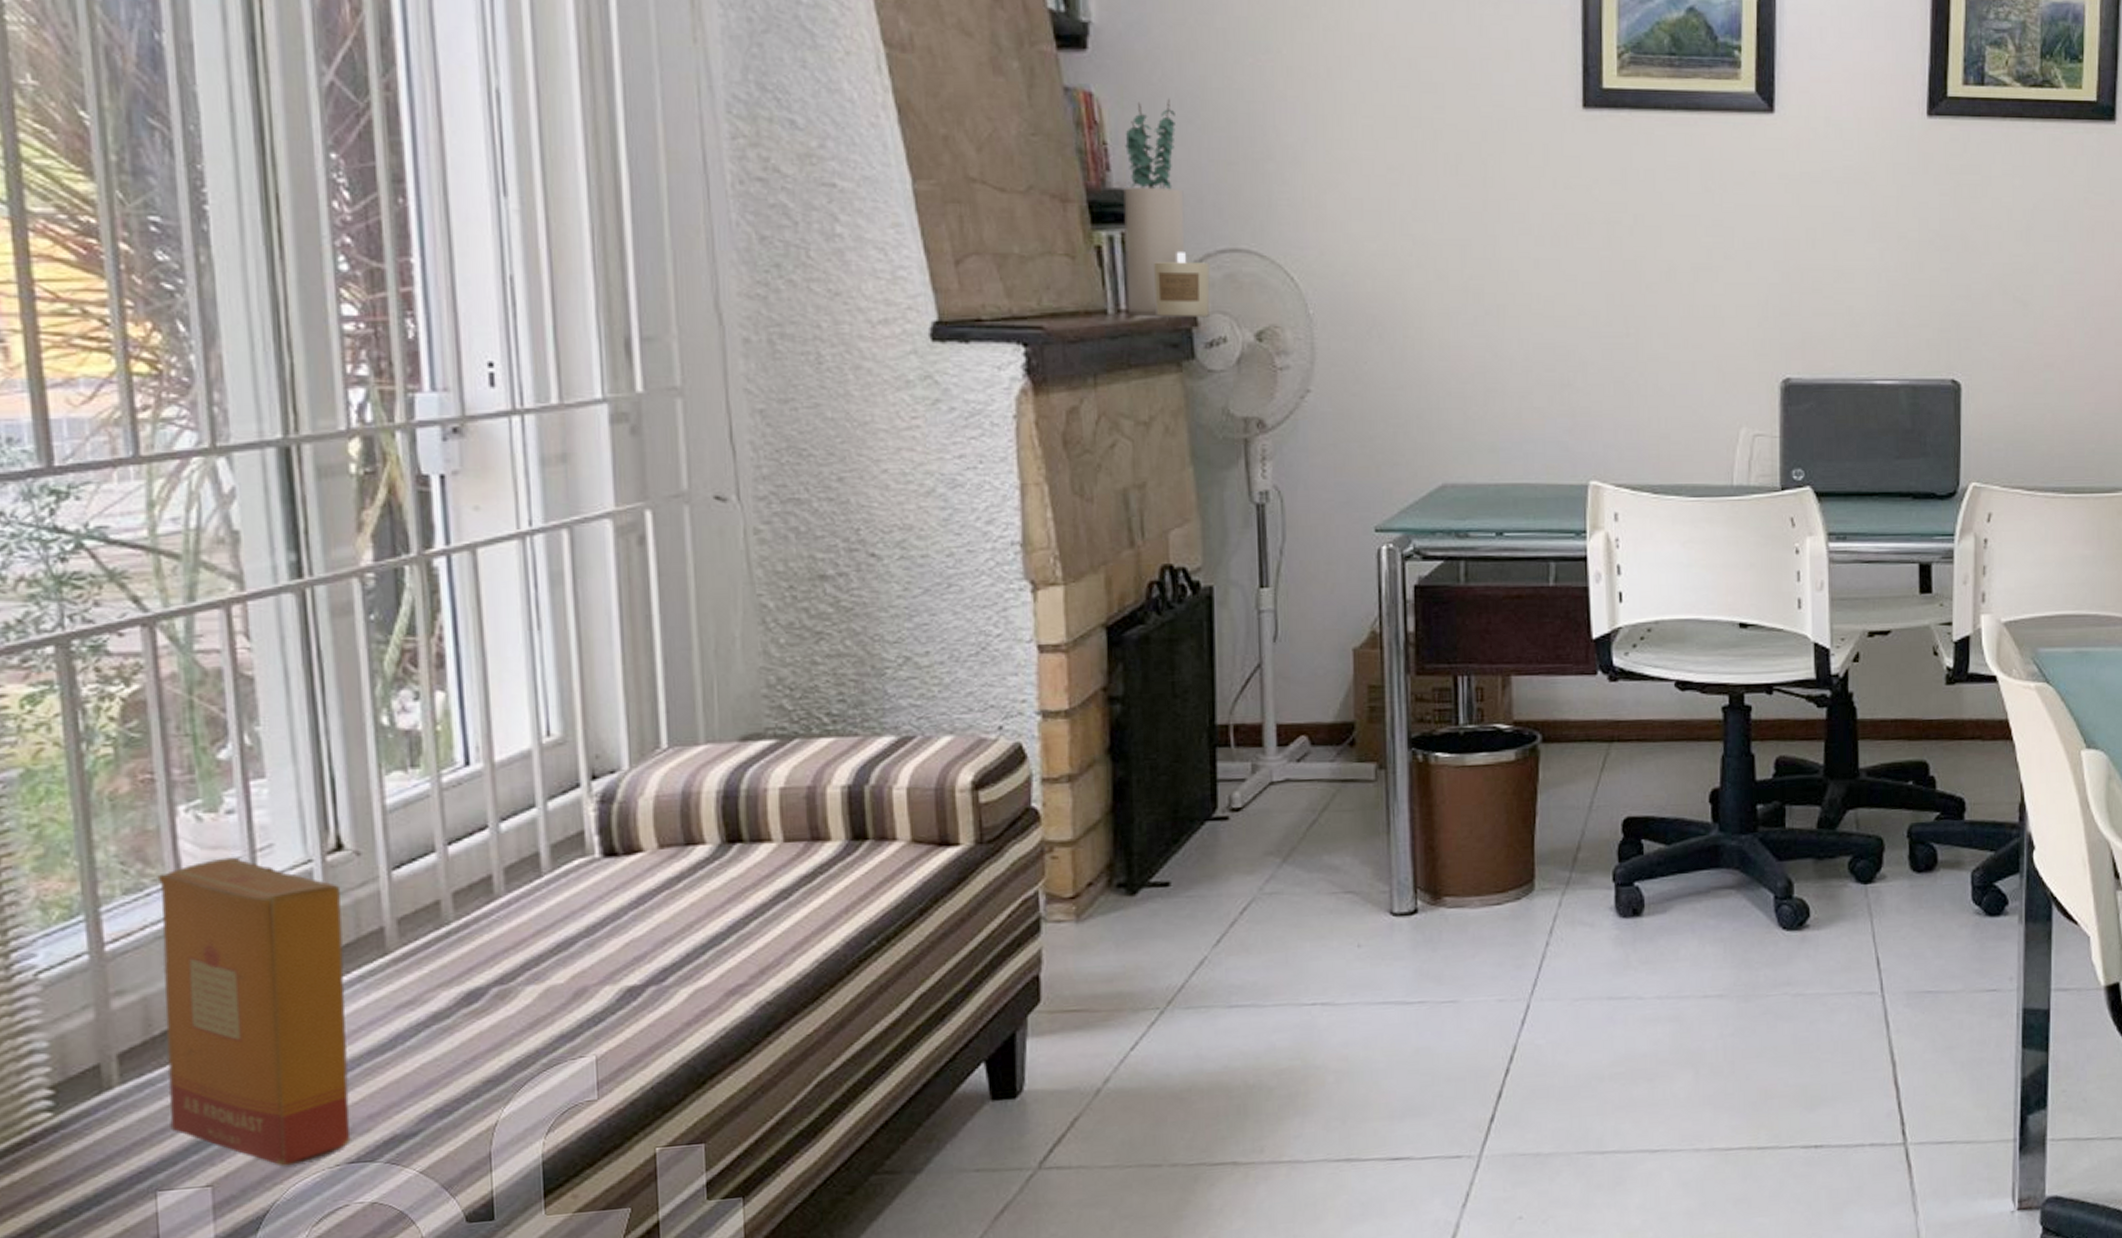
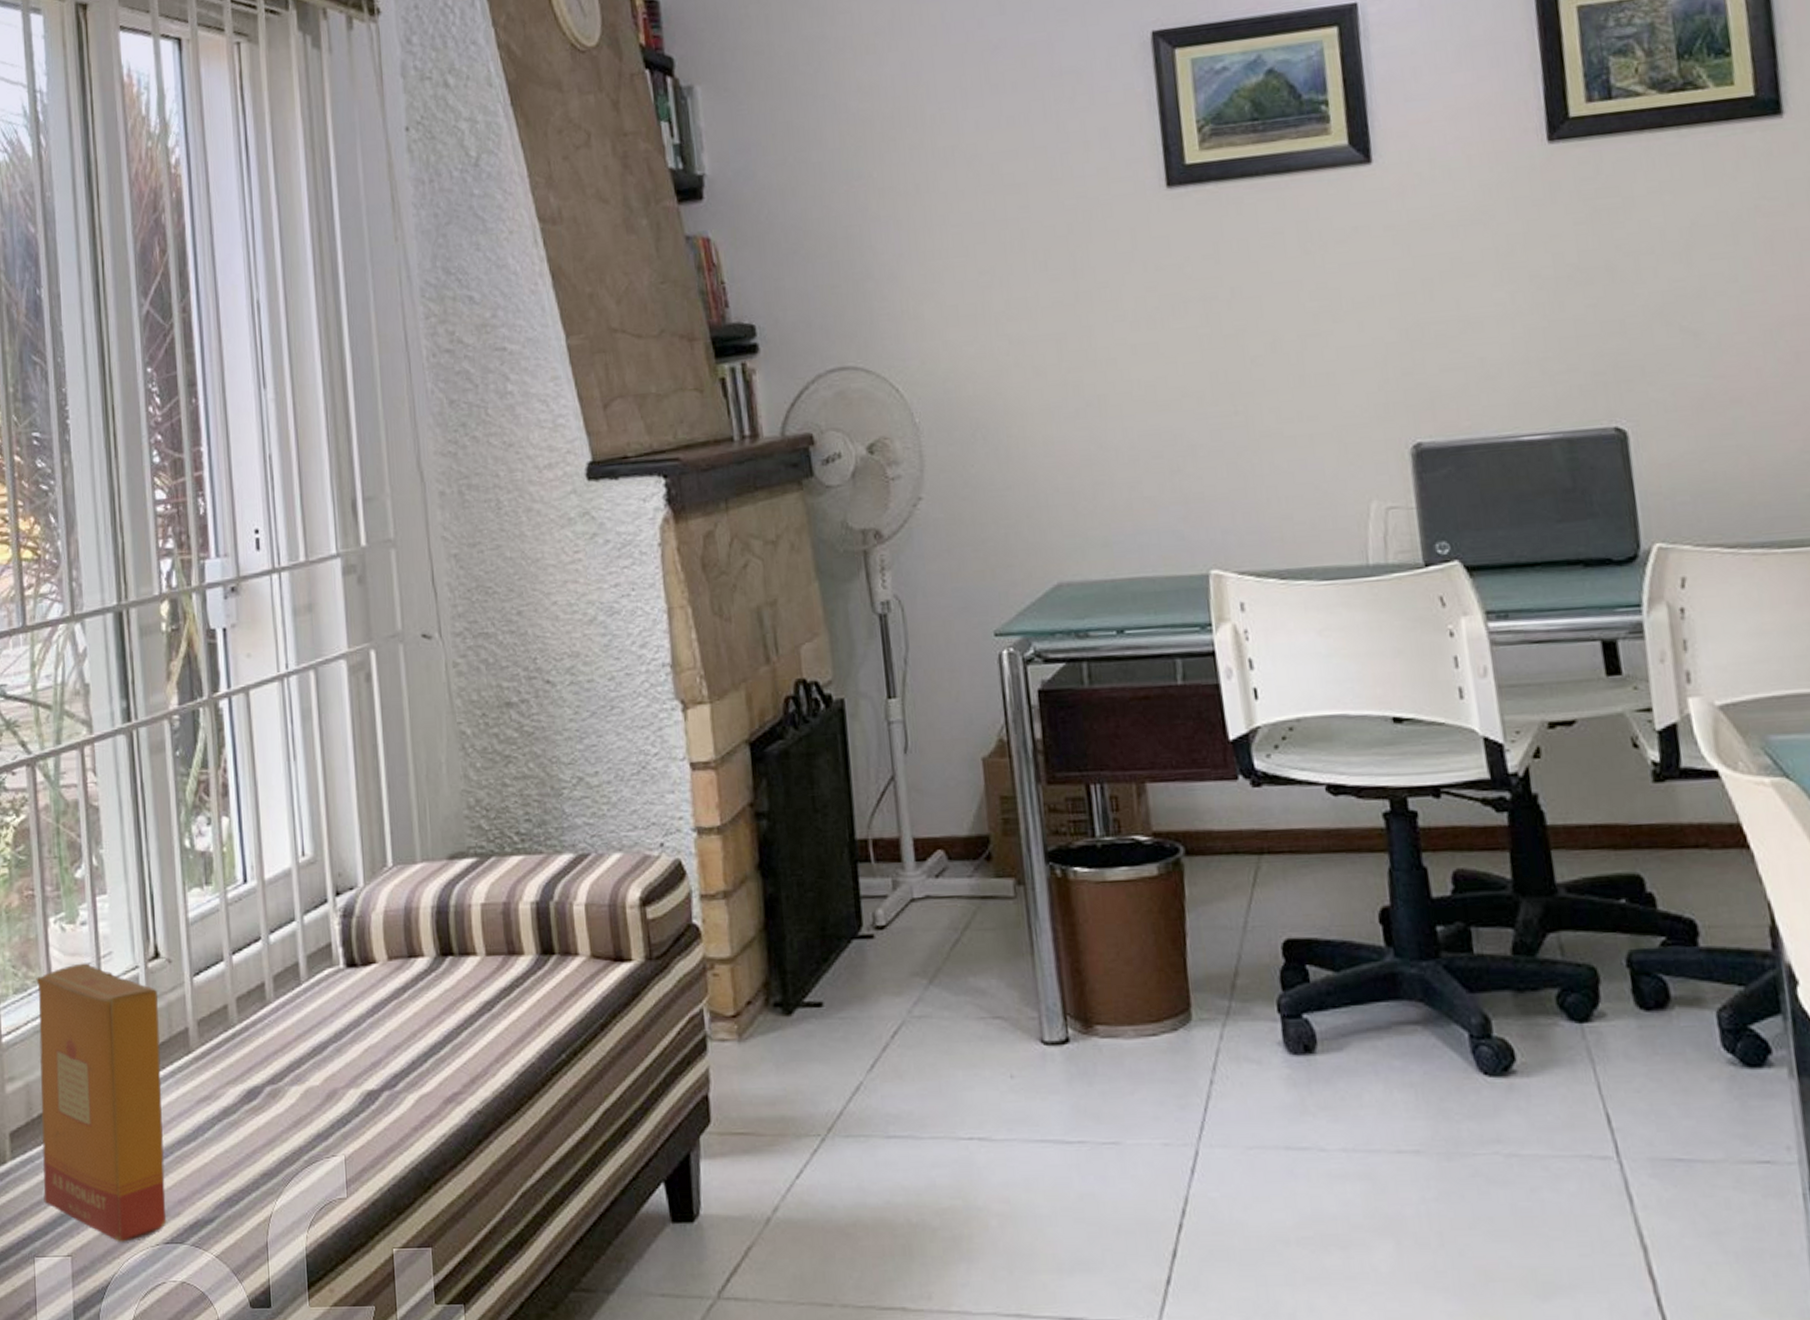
vase: present [1123,98,1185,316] -> none [739,233,799,441]
candle: present [1153,252,1210,317] -> none [770,375,824,440]

